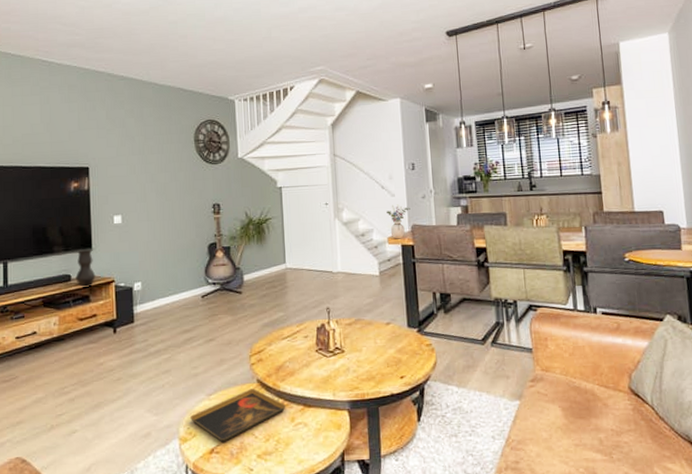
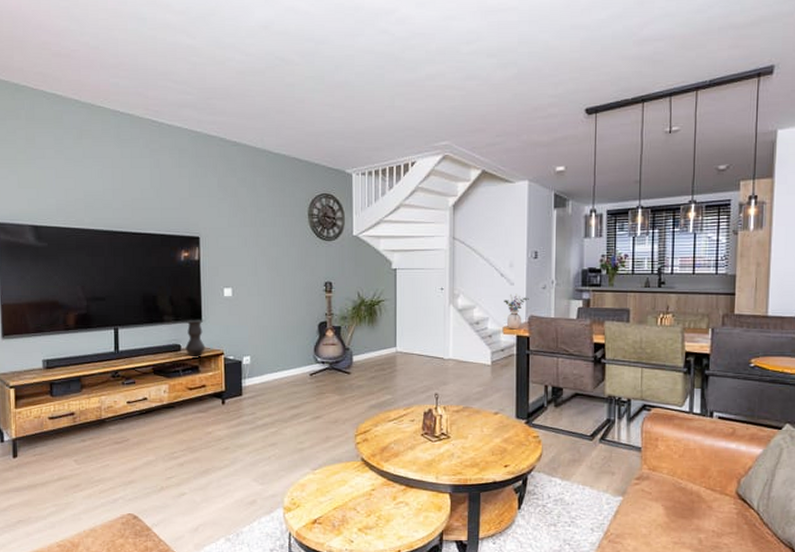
decorative tray: present [190,388,286,444] -> none [295,466,389,516]

